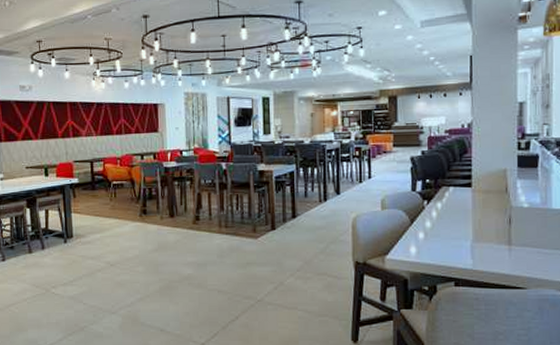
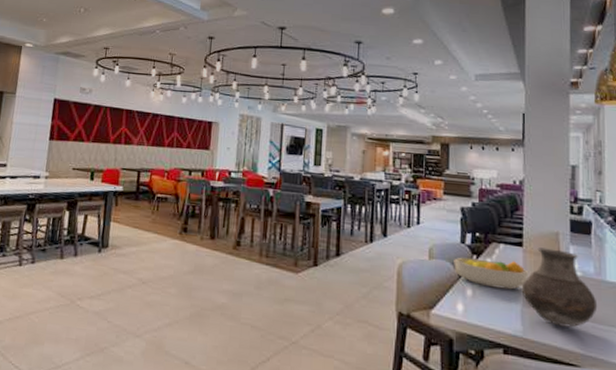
fruit bowl: none [405,201,478,229] -> present [454,257,529,290]
vase: none [471,185,543,255] -> present [521,247,598,328]

